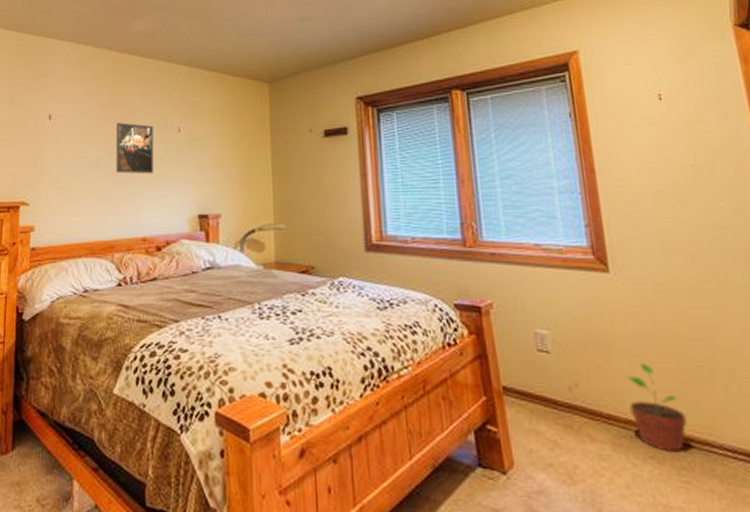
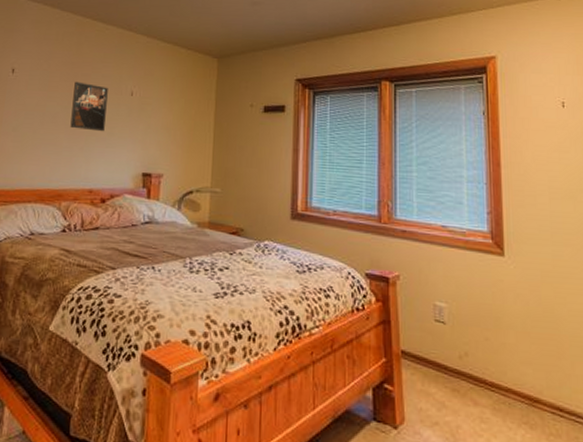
potted plant: present [627,363,687,452] -> none [510,339,559,420]

